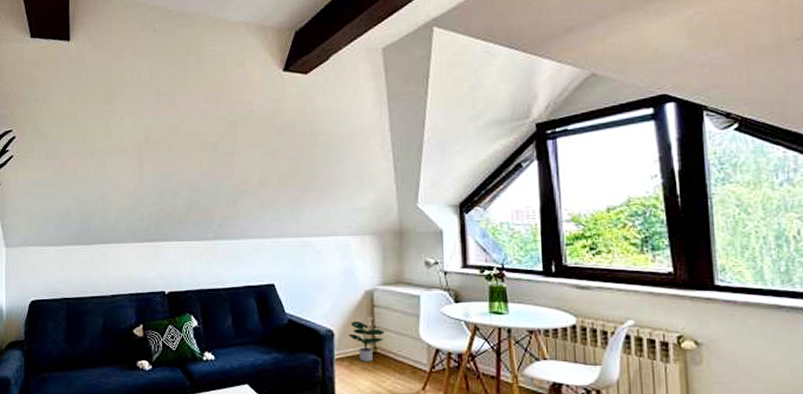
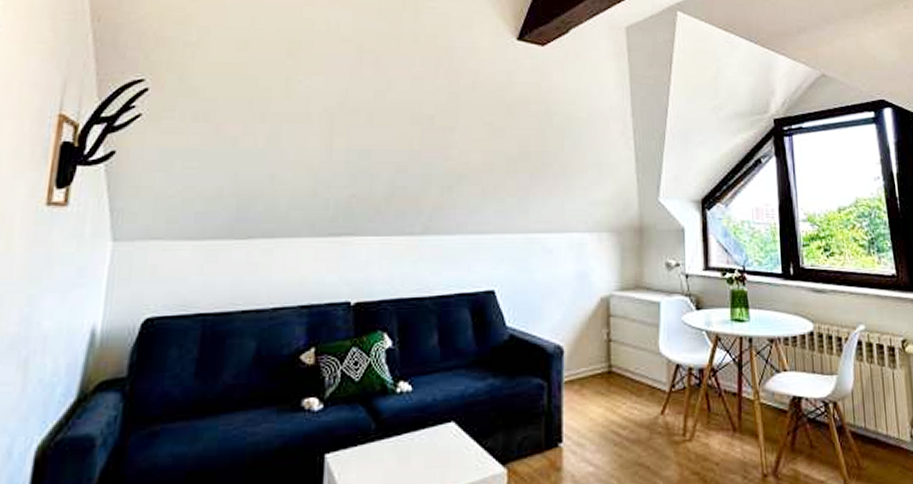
potted plant: present [348,322,385,362] -> none [580,335,621,384]

